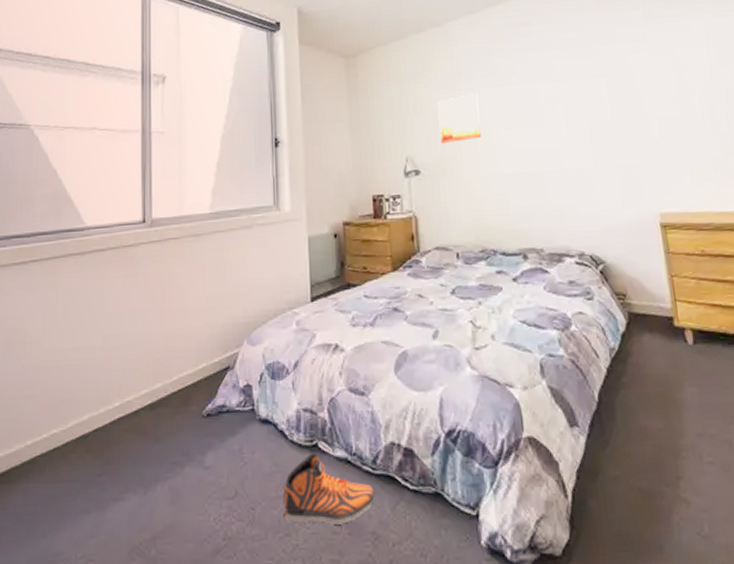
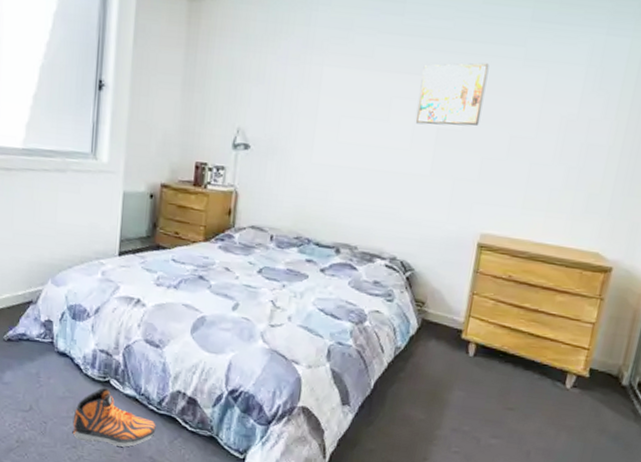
wall art: present [437,93,481,143] -> none [277,70,328,123]
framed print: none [561,60,626,123] -> present [415,63,489,126]

